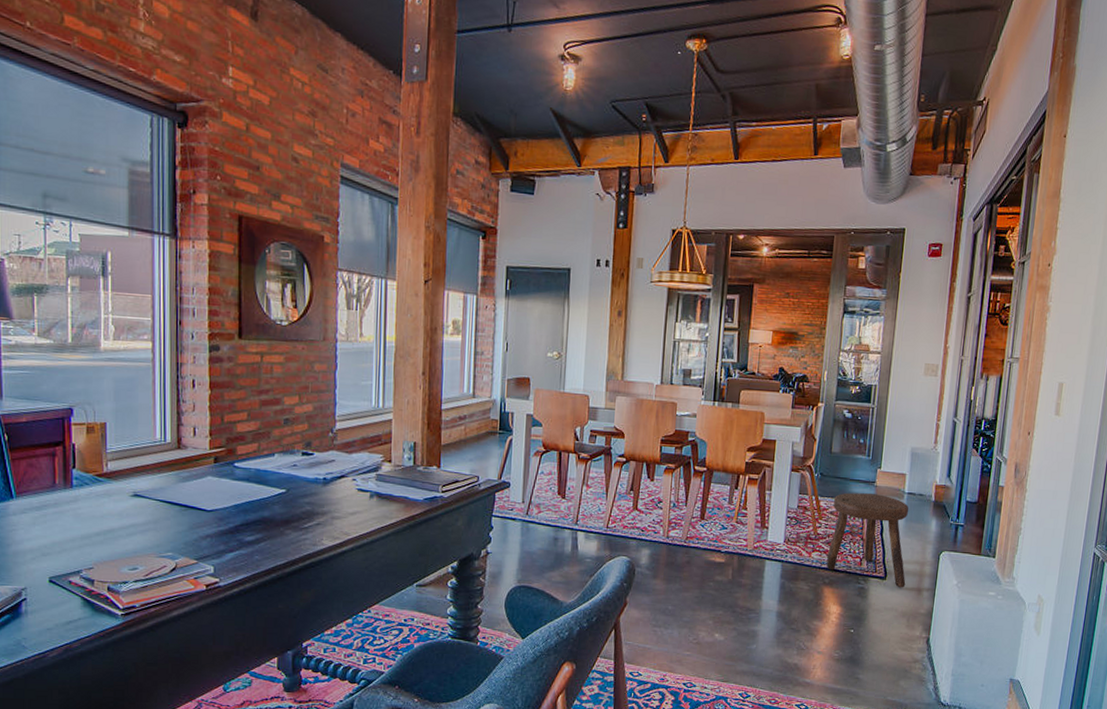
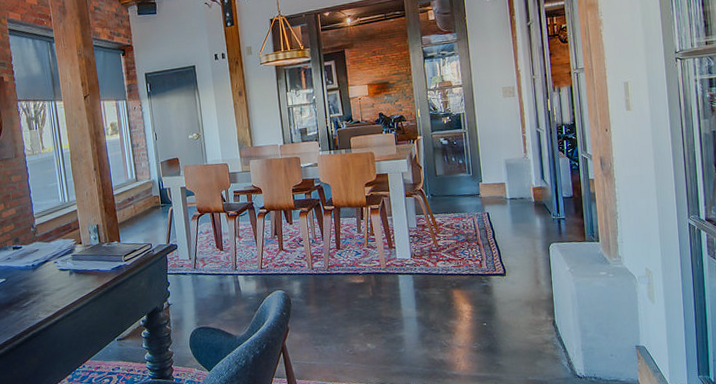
stool: present [826,492,909,588] -> none [446,203,524,281]

